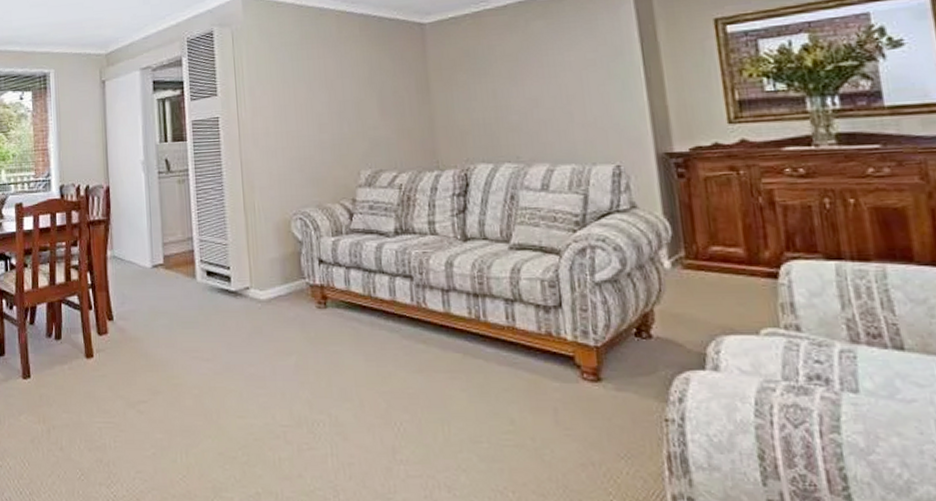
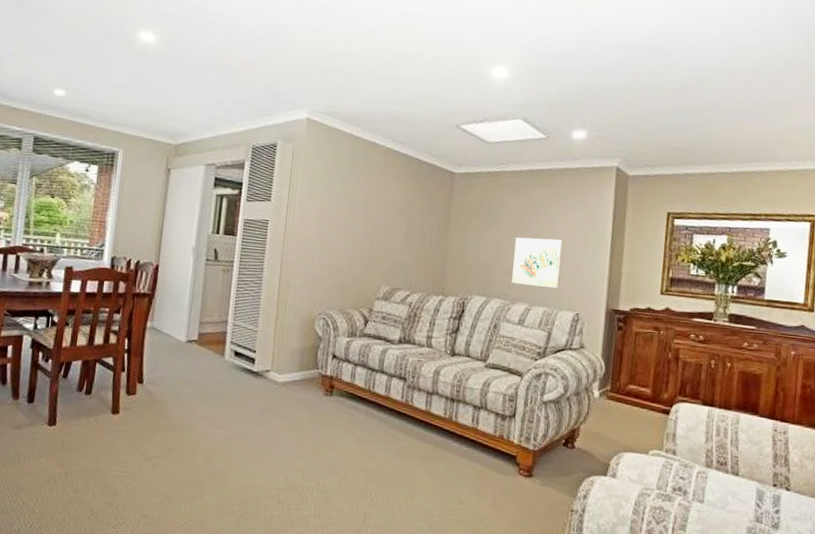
wall art: none [517,78,586,142] -> present [512,237,564,288]

